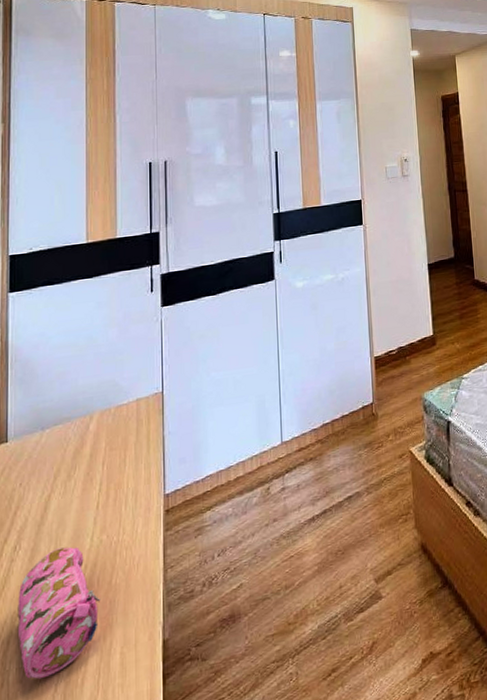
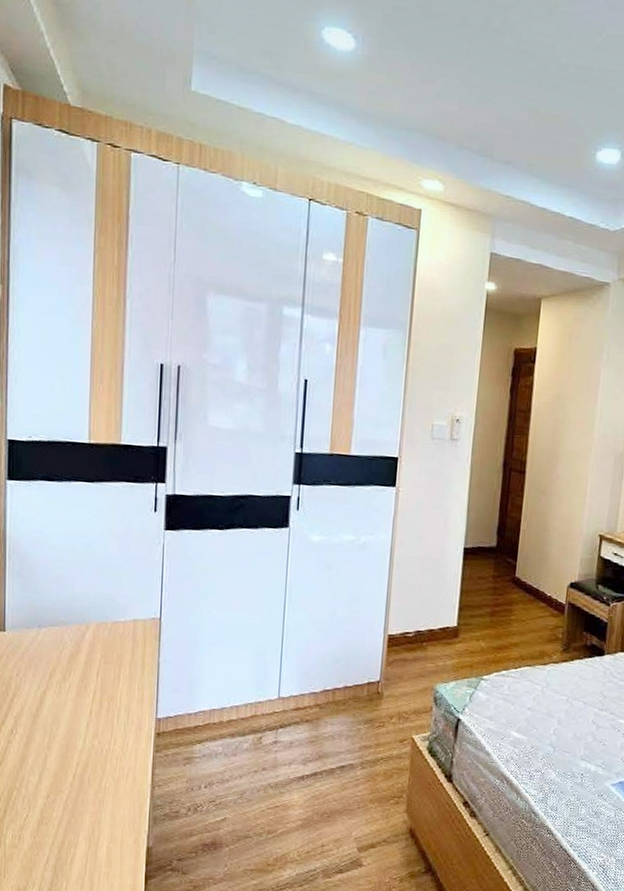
pencil case: present [17,547,101,681] -> none [13,741,91,850]

